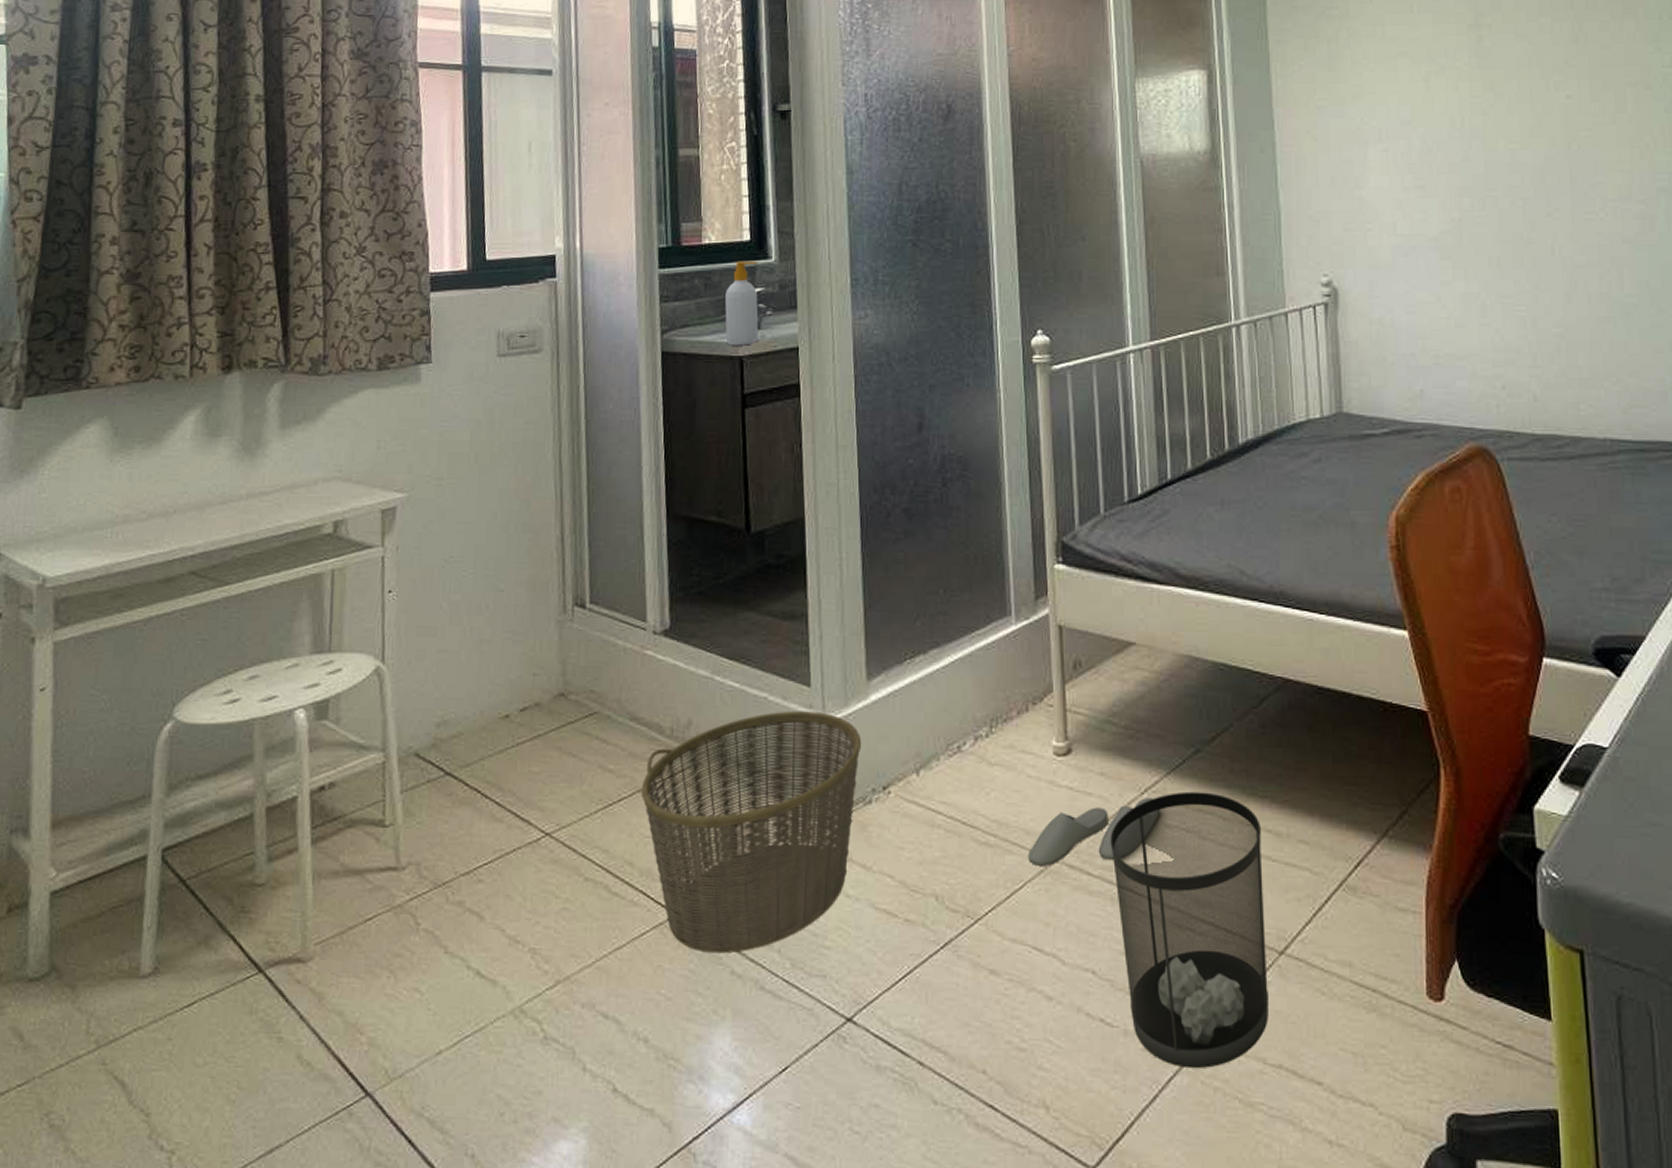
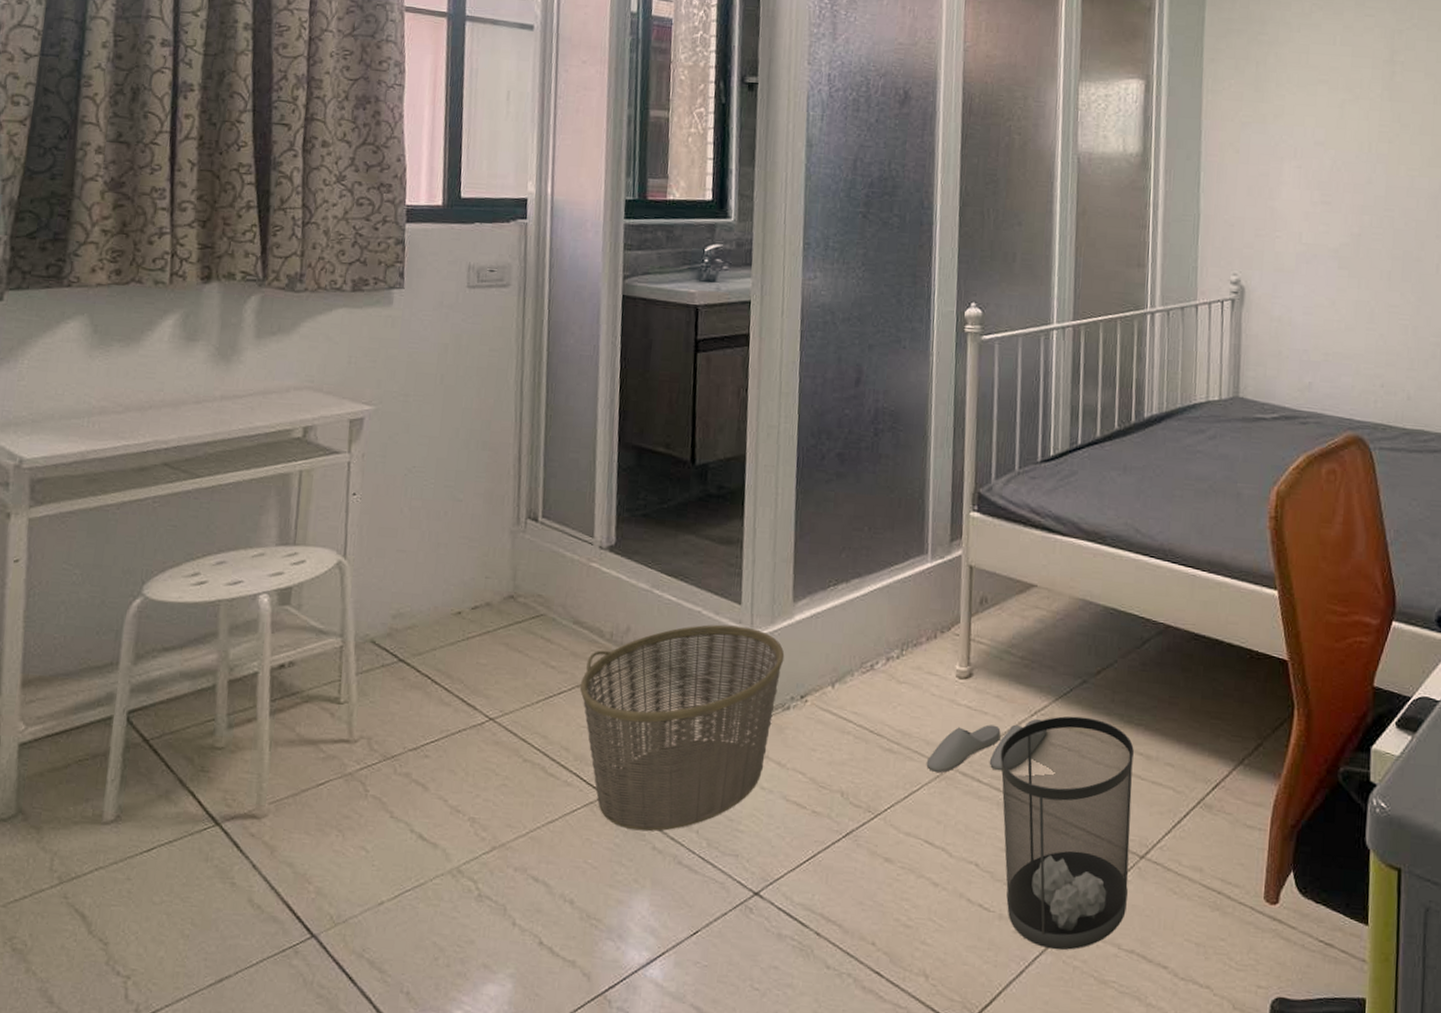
soap bottle: present [725,261,759,346] -> none [683,218,718,296]

